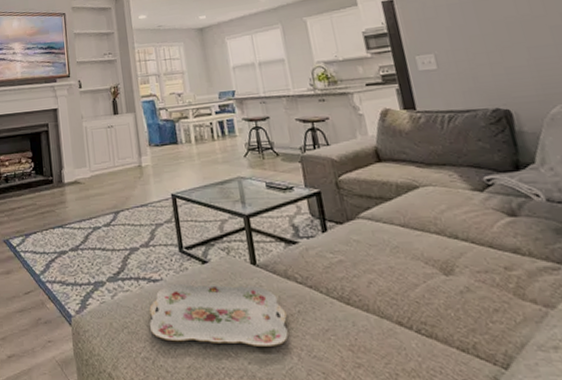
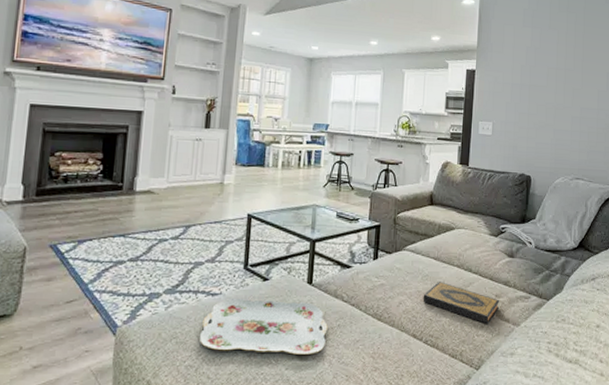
hardback book: none [398,254,515,306] -> present [423,282,500,324]

